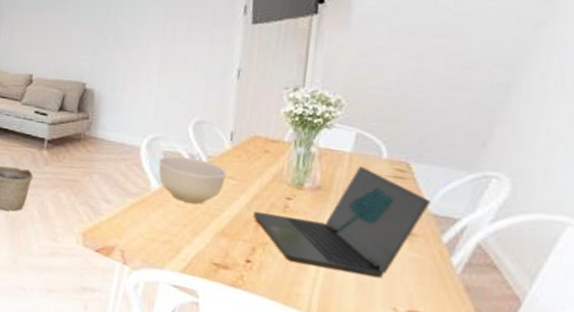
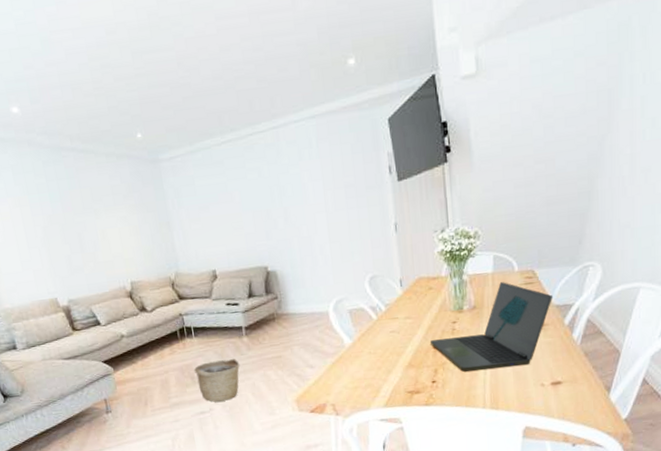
bowl: present [158,156,227,204] -> none [346,309,404,349]

